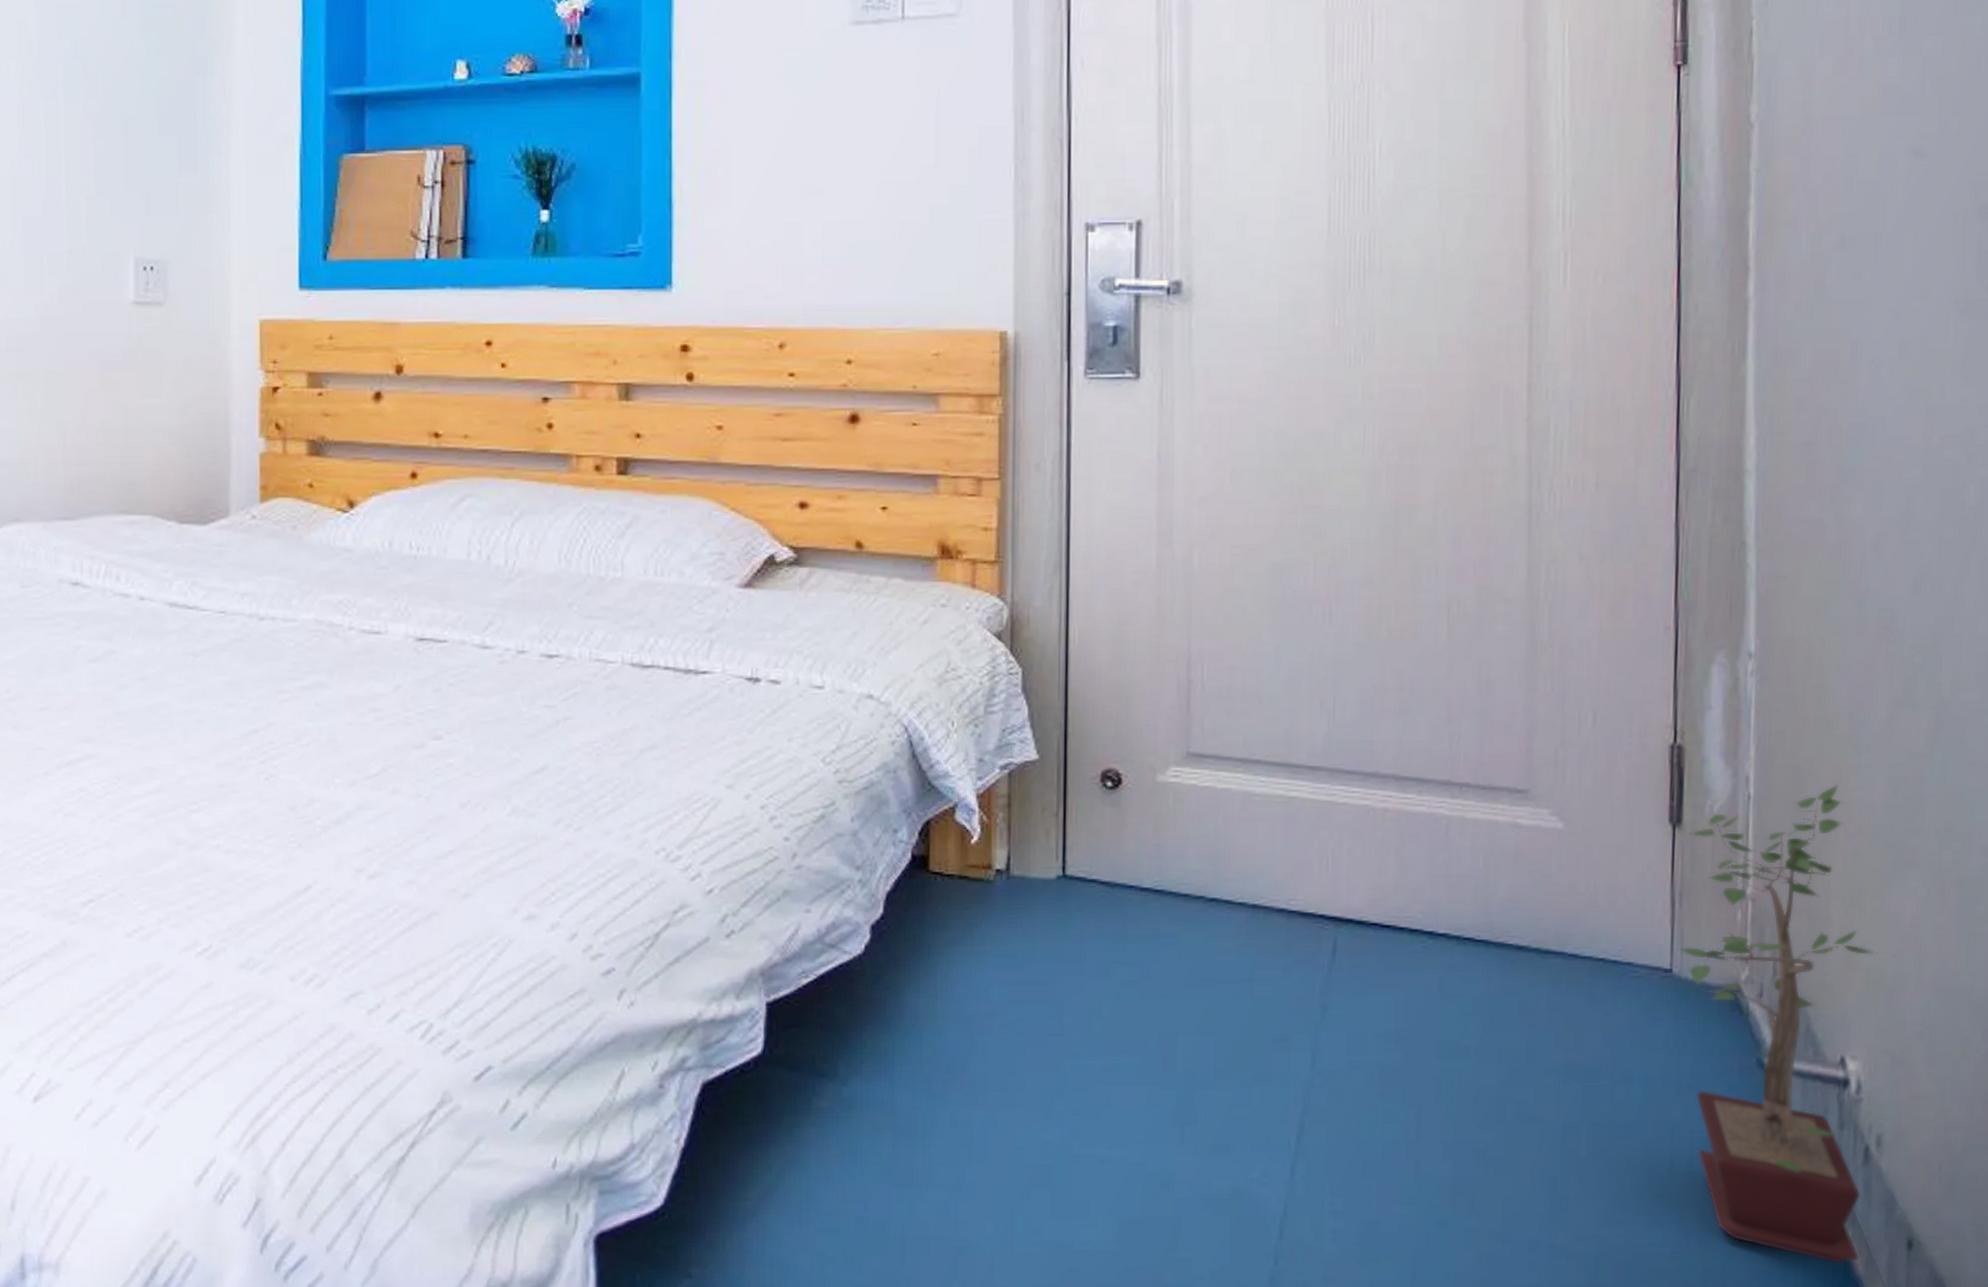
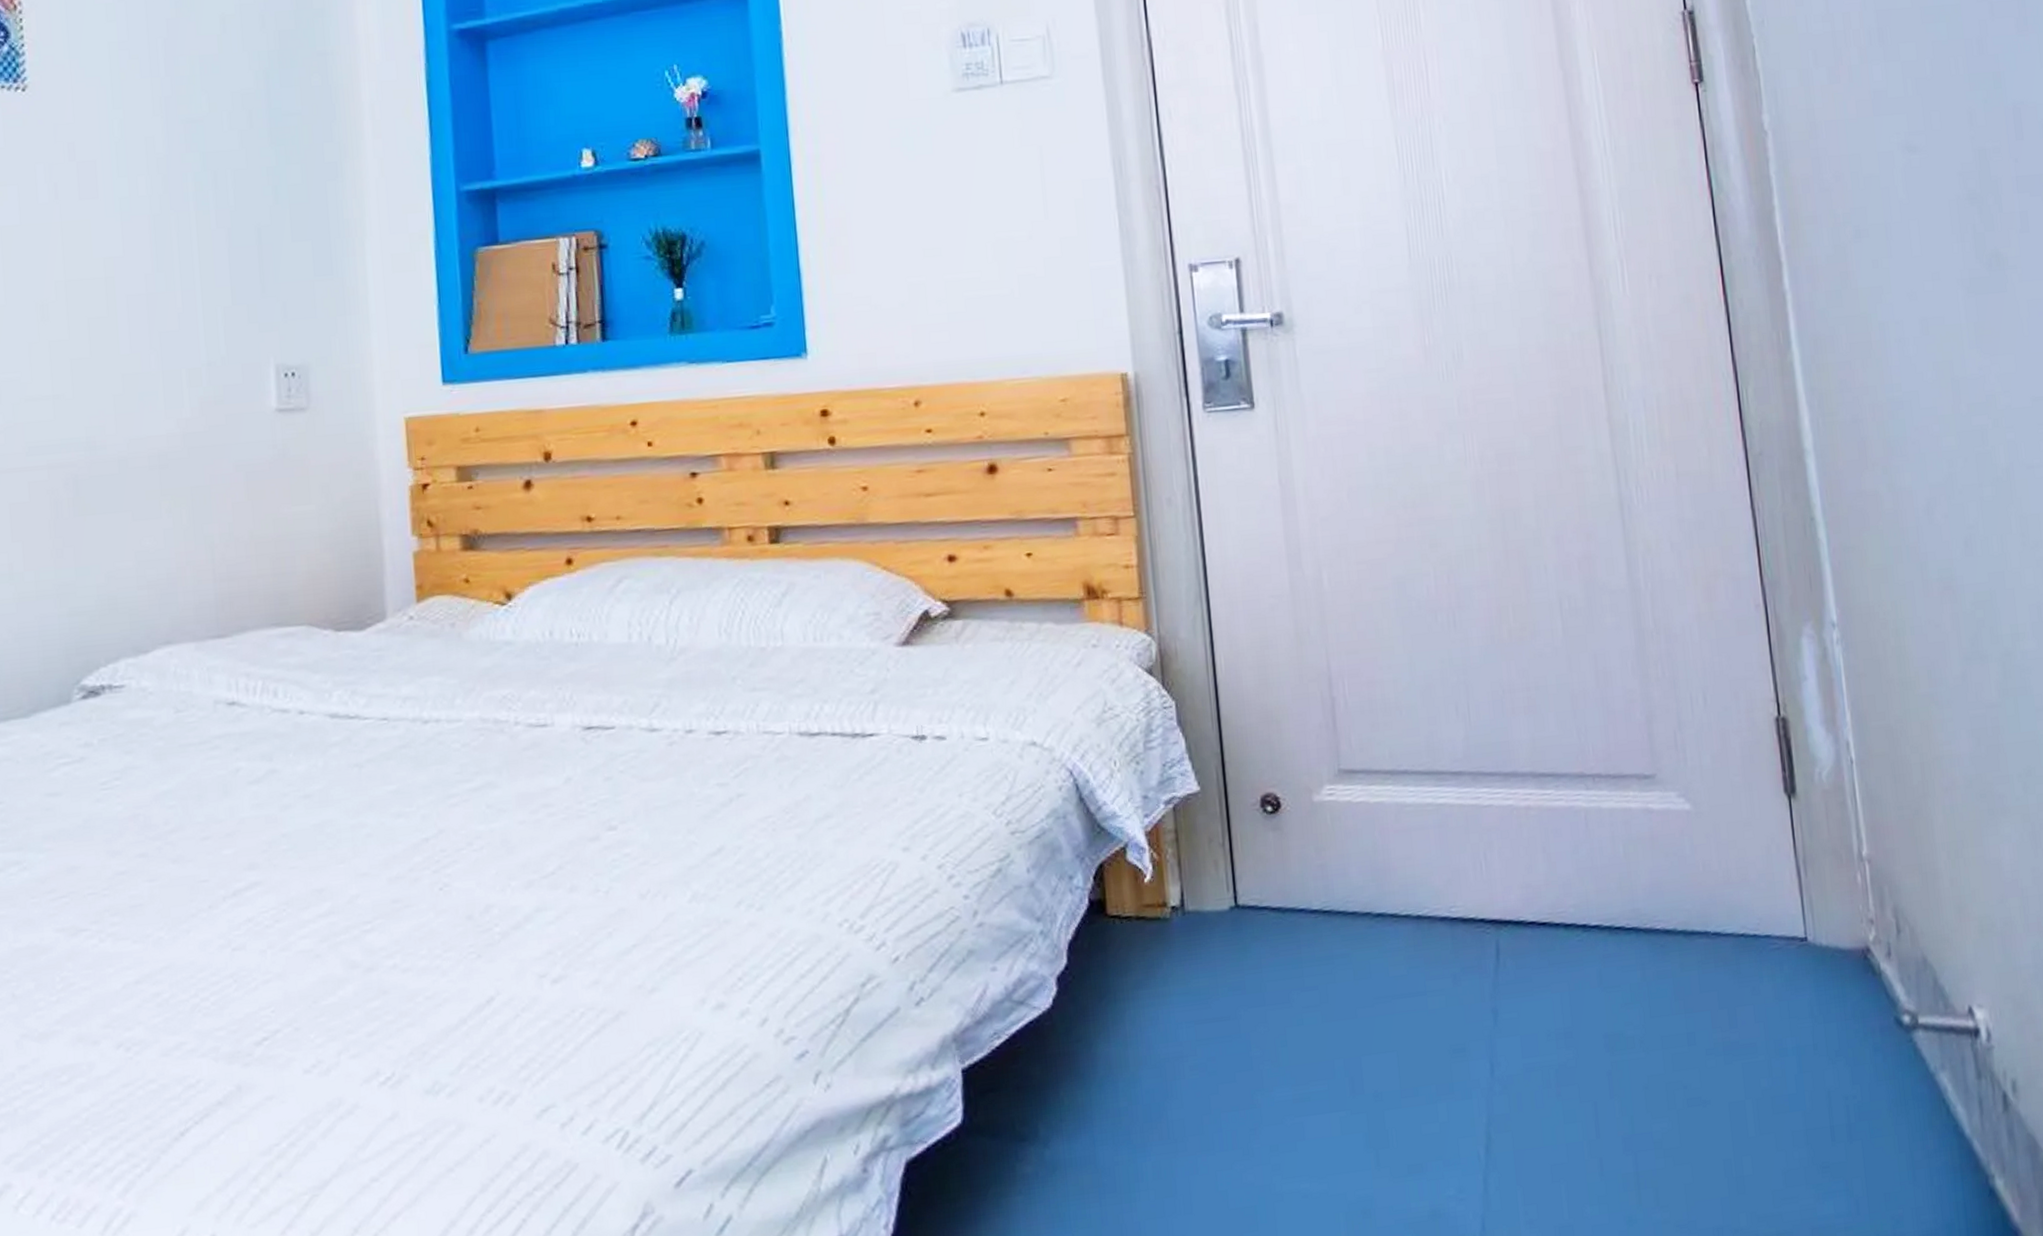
potted plant: present [1676,784,1877,1264] -> none [1803,741,2014,1215]

